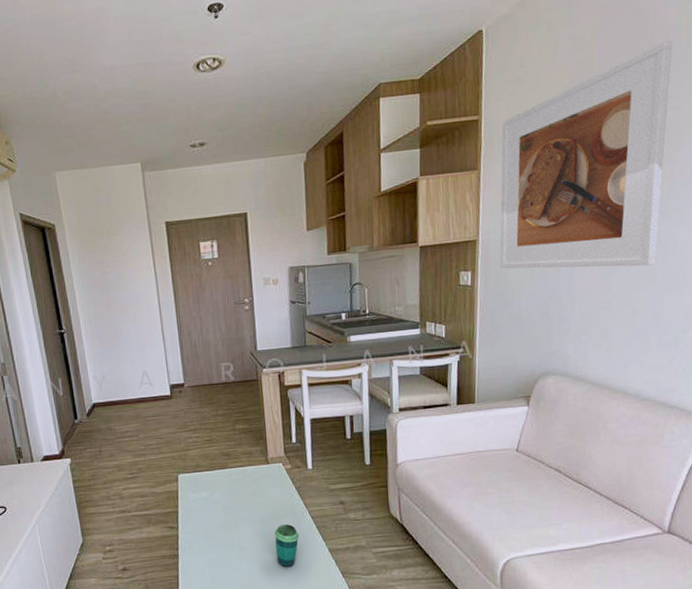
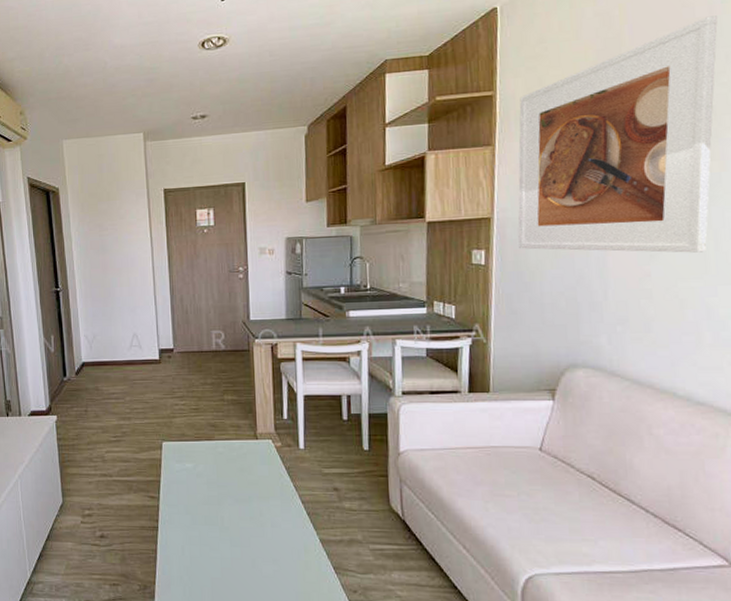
cup: present [275,524,299,568] -> none [261,507,288,555]

